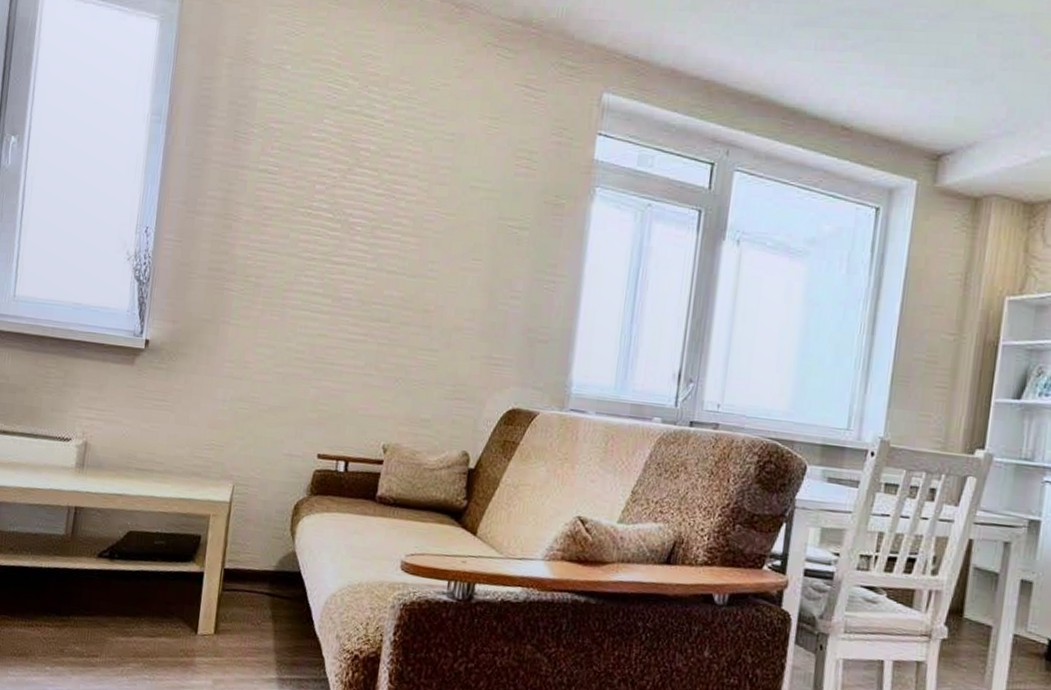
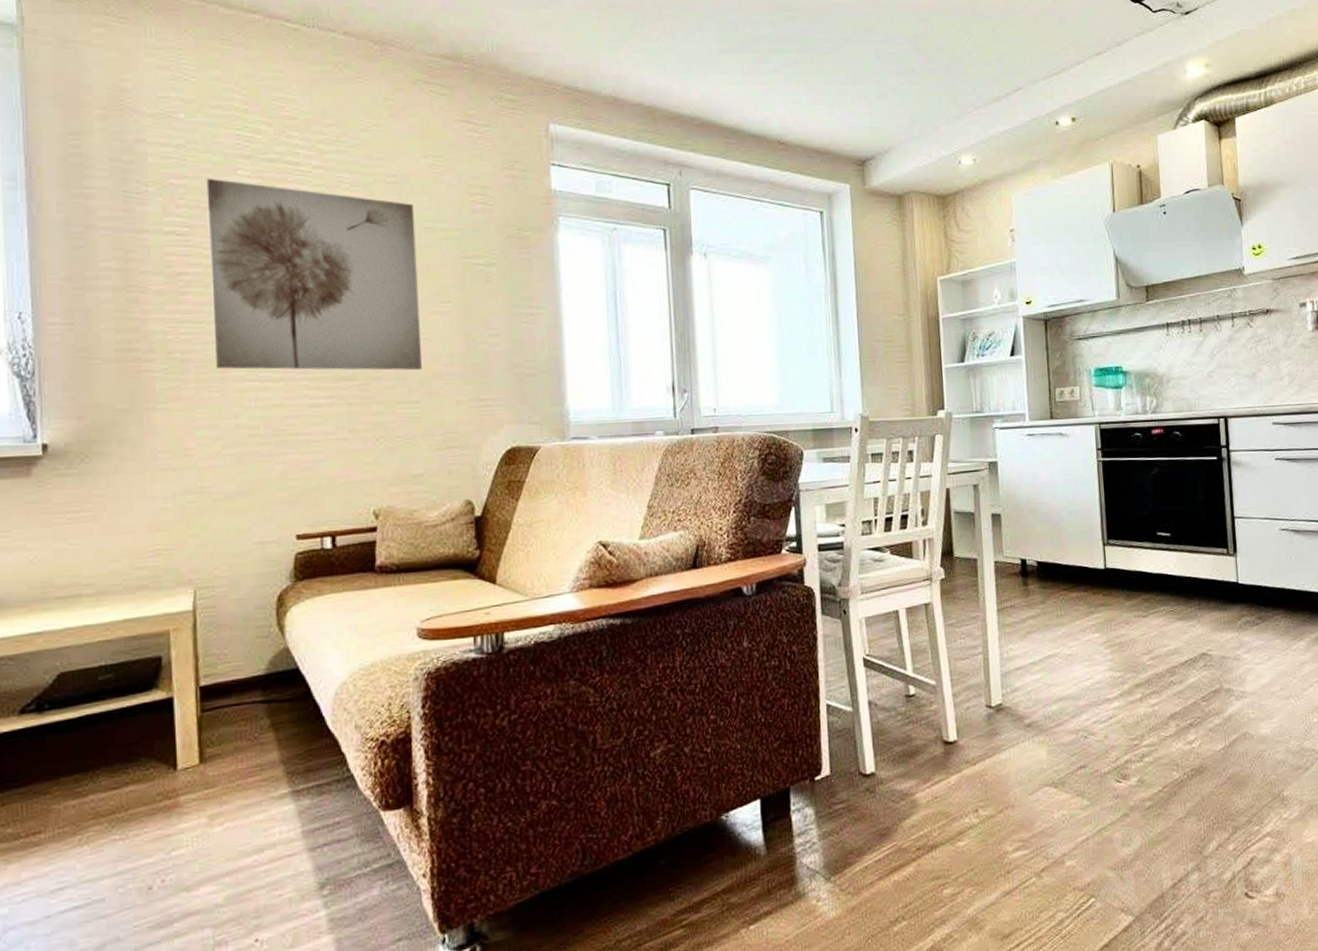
wall art: none [280,124,465,322] -> present [206,178,422,371]

